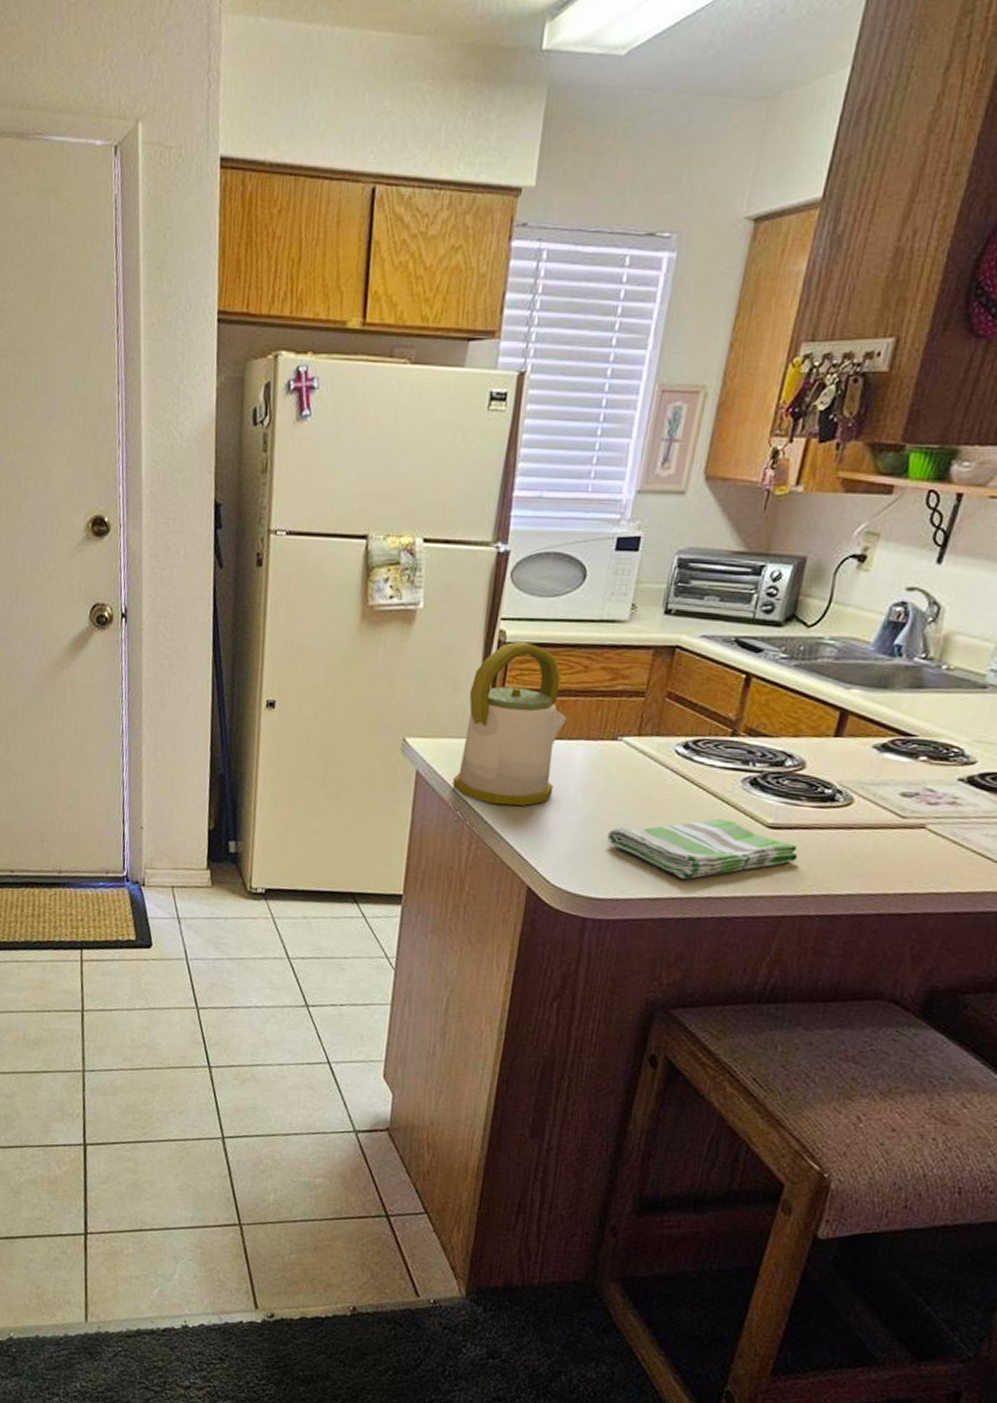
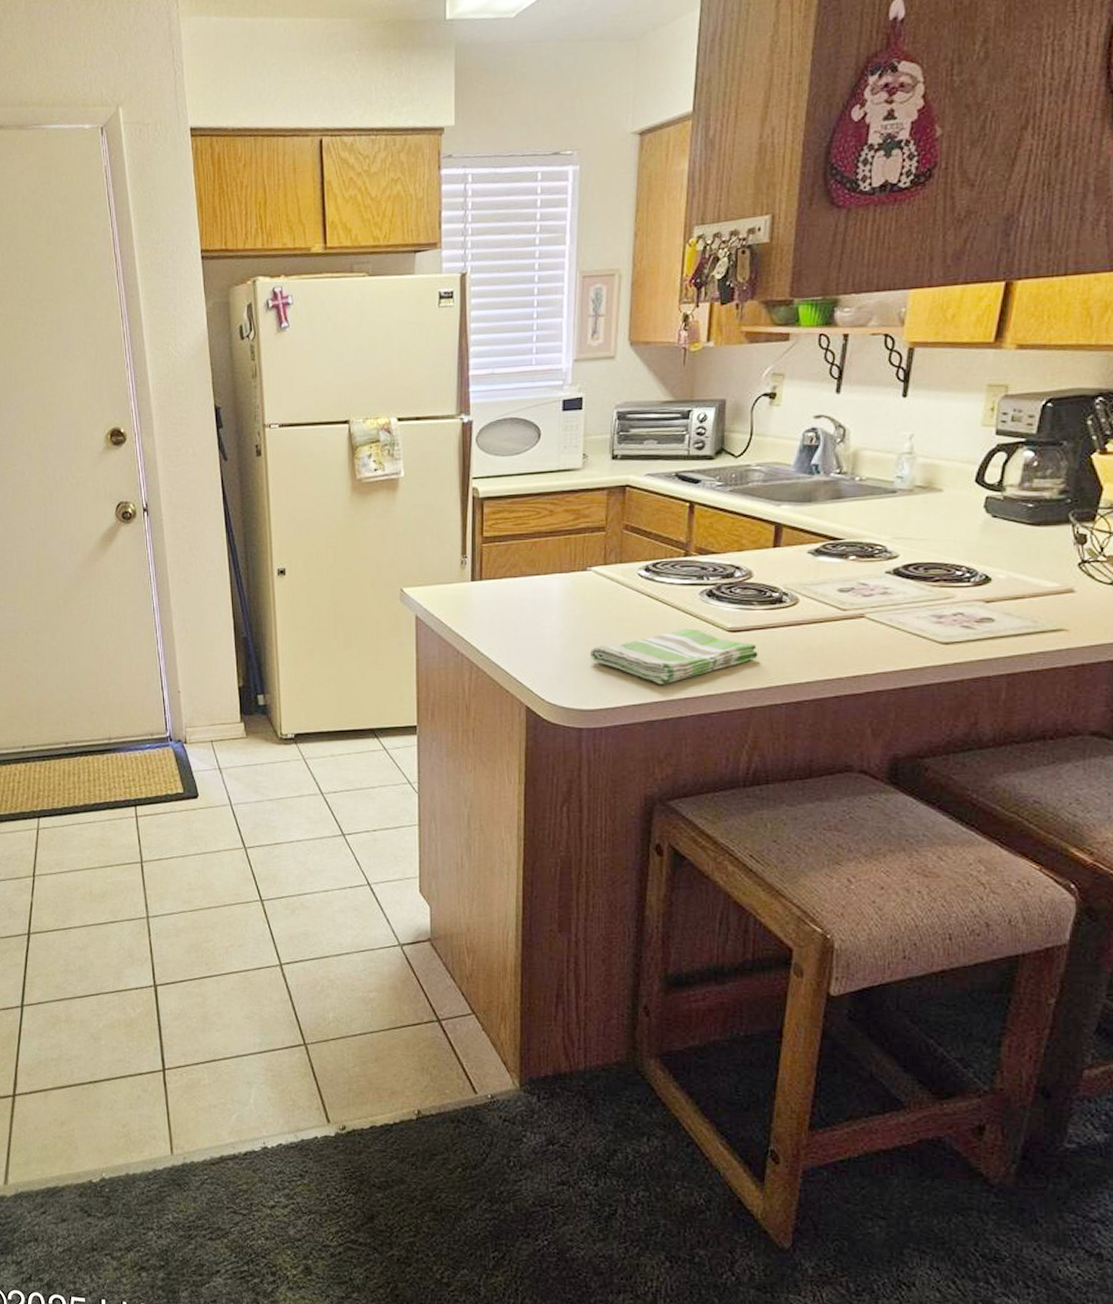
kettle: present [453,641,567,806] -> none [449,495,540,637]

